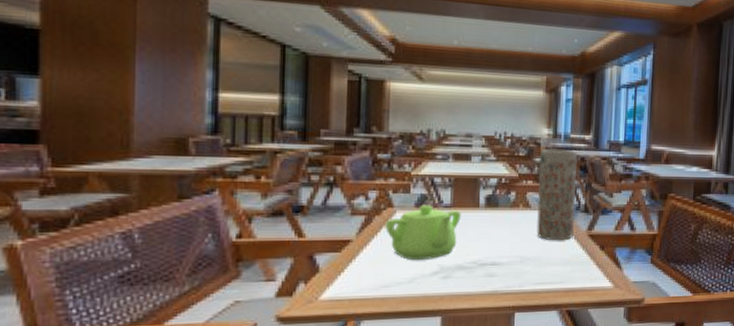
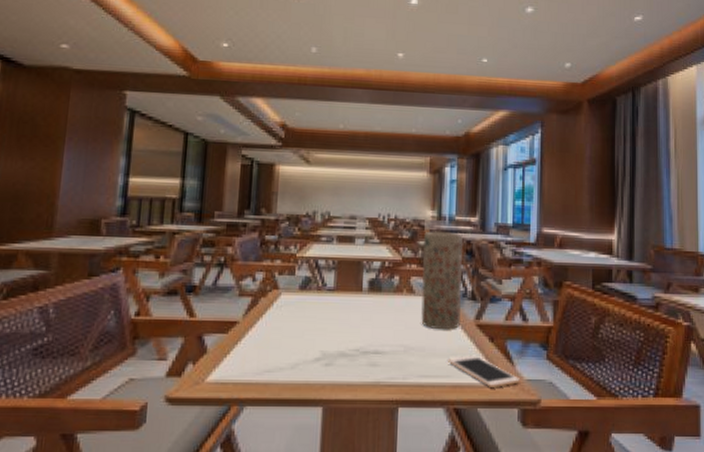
teapot: present [385,205,461,261] -> none [270,287,344,346]
cell phone: none [562,262,626,291] -> present [448,355,520,389]

